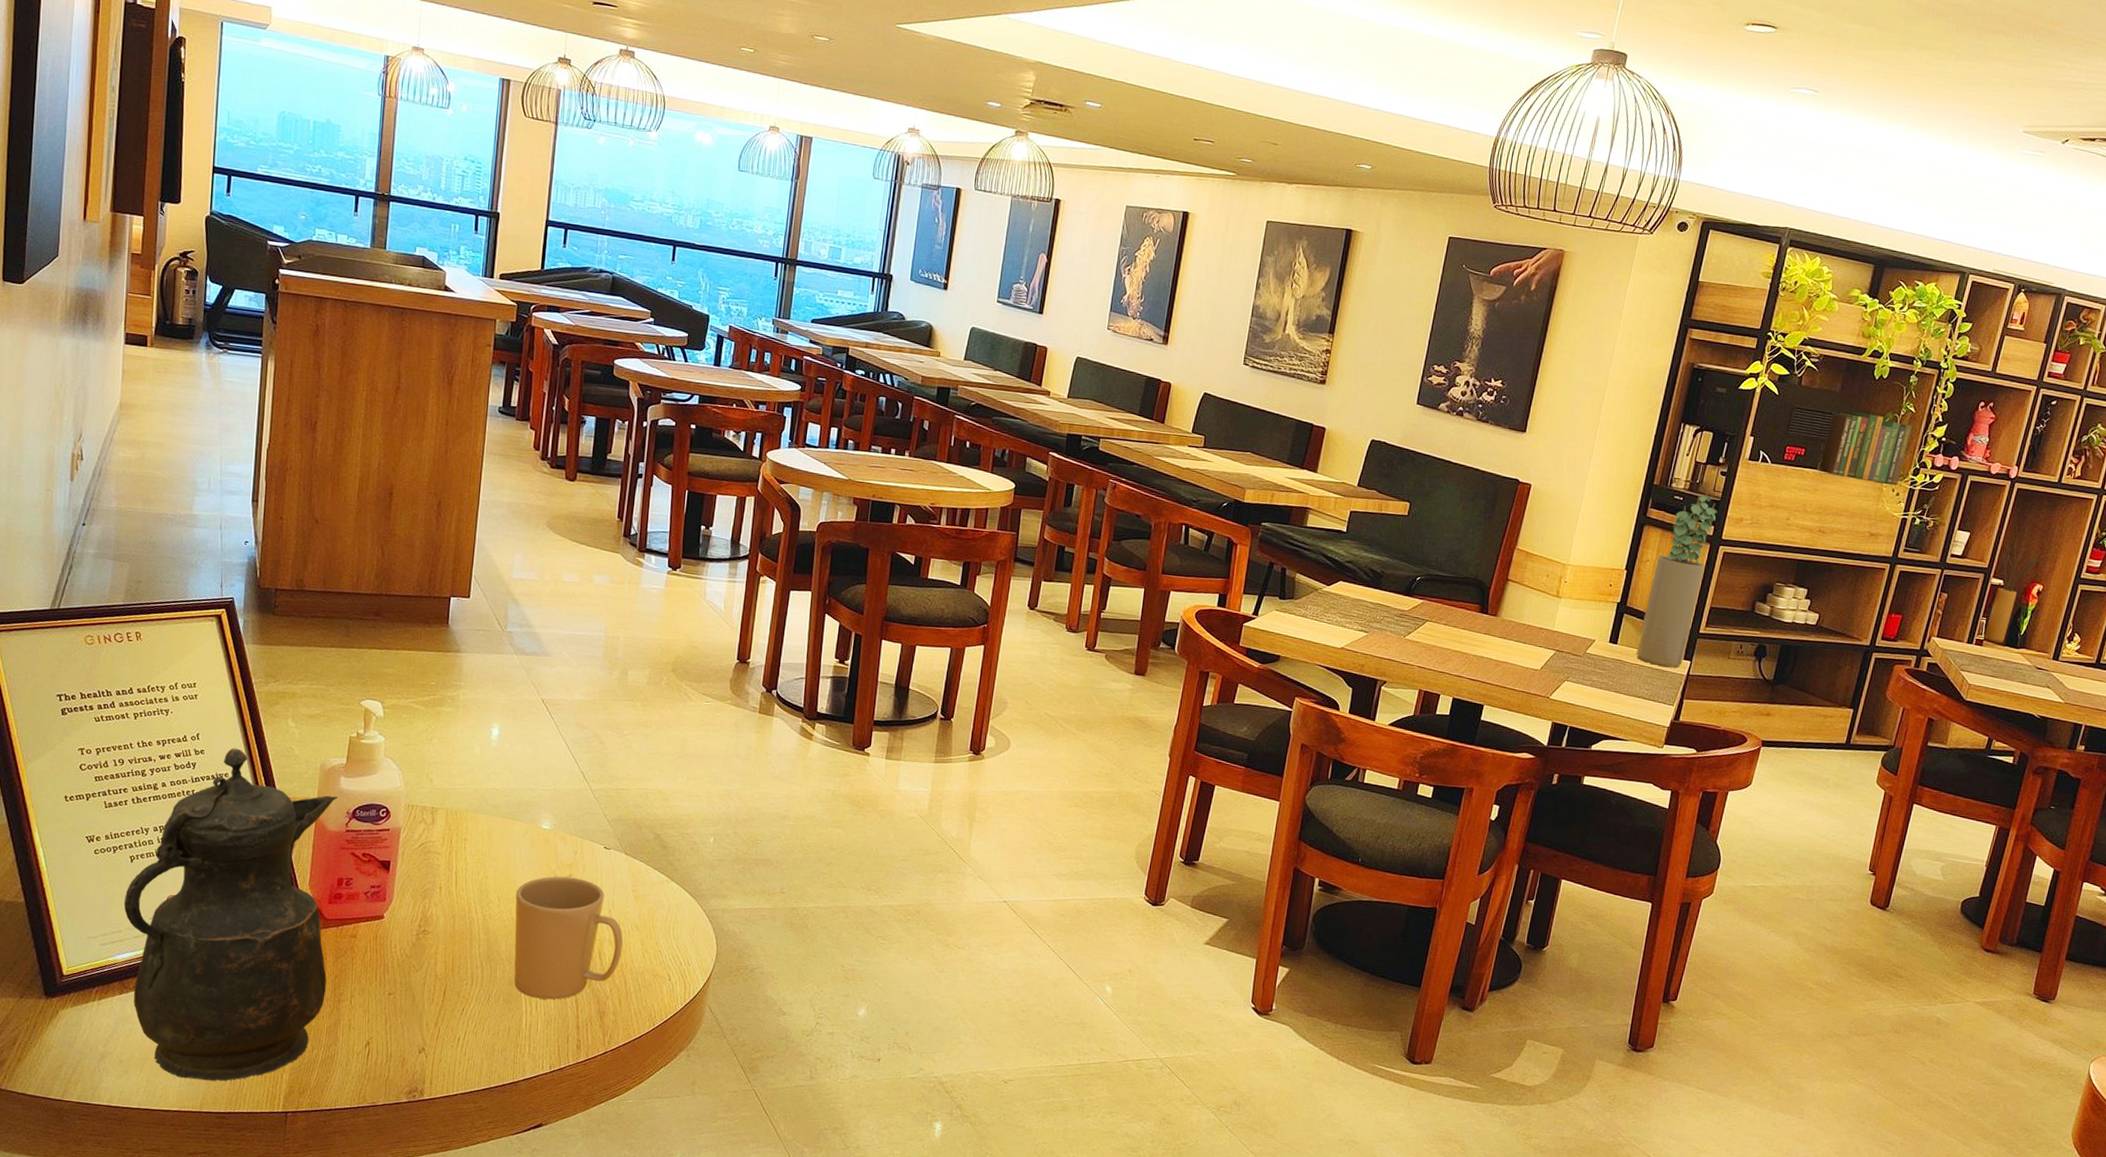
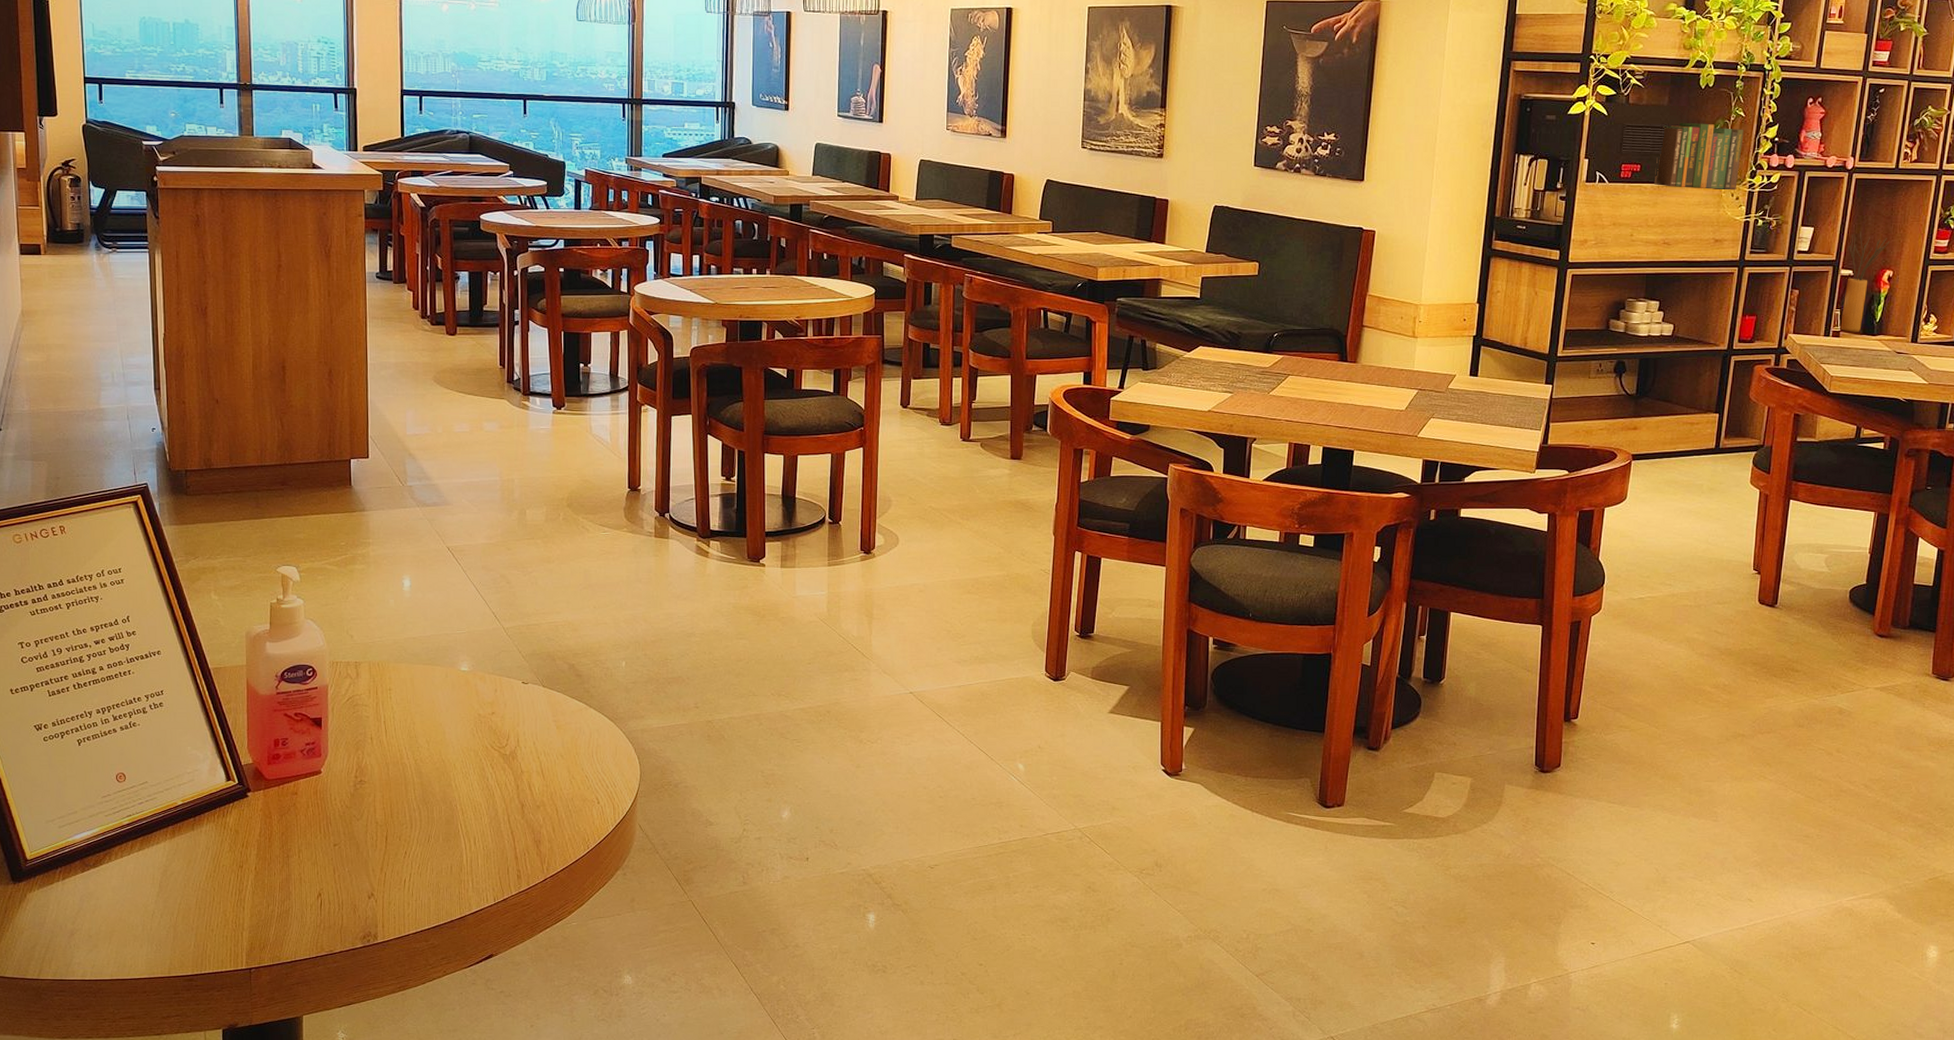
coffeepot: present [123,748,338,1082] -> none [76,626,274,946]
mug: present [514,876,624,1000] -> none [443,714,551,834]
vase: present [1636,487,1718,668] -> none [1497,213,1561,394]

